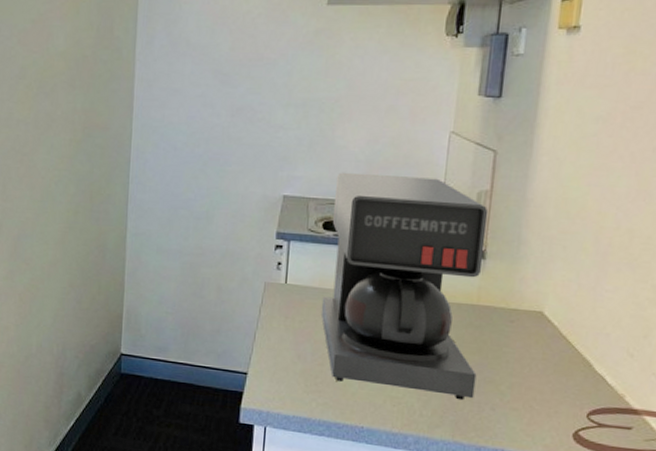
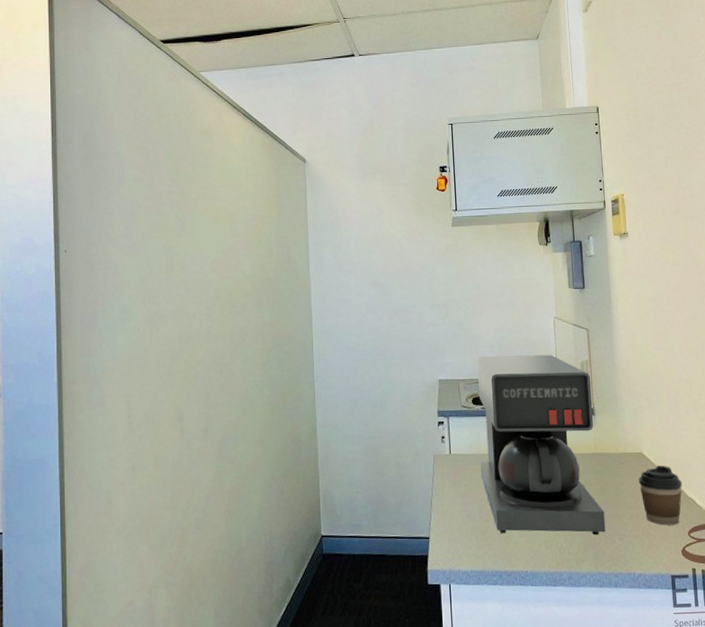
coffee cup: none [530,329,592,403] -> present [638,465,682,526]

